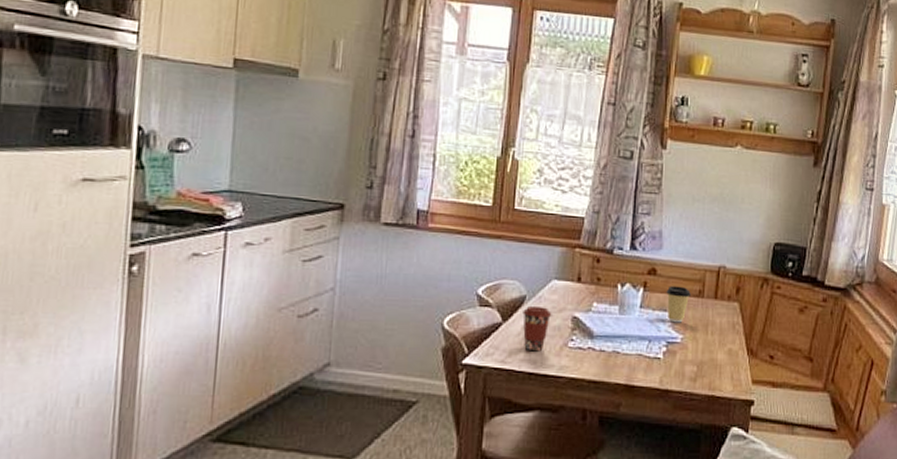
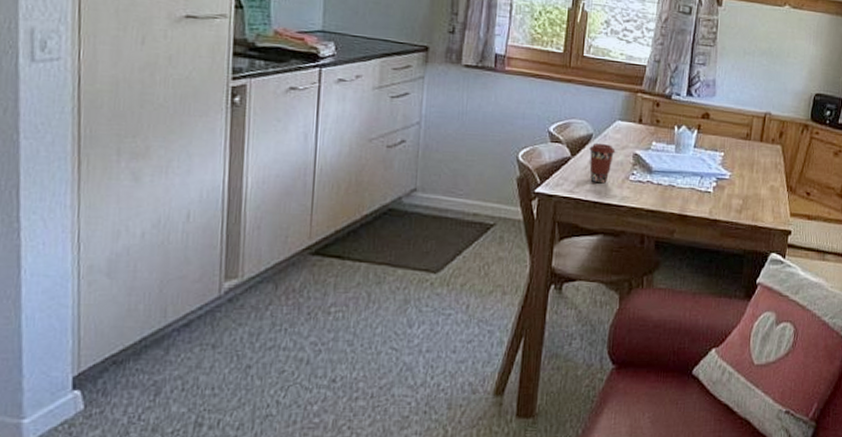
coffee cup: present [666,285,691,323] -> none [717,129,739,162]

